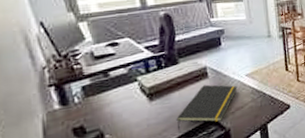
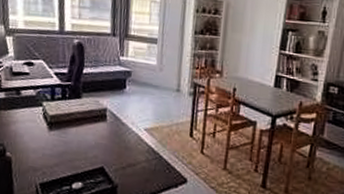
notepad: present [176,84,238,129] -> none [68,128,134,173]

